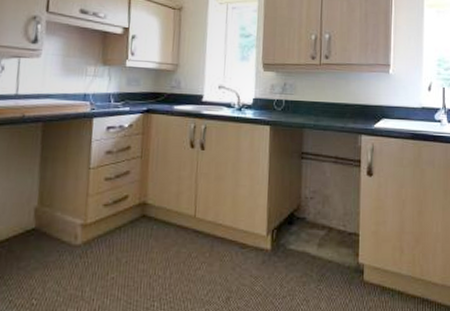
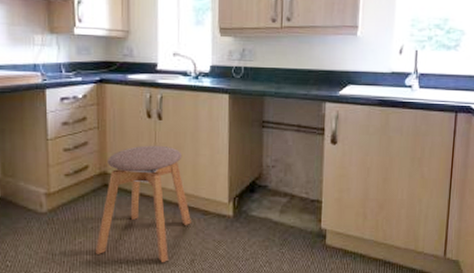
stool: none [128,175,229,301] -> present [96,145,191,263]

